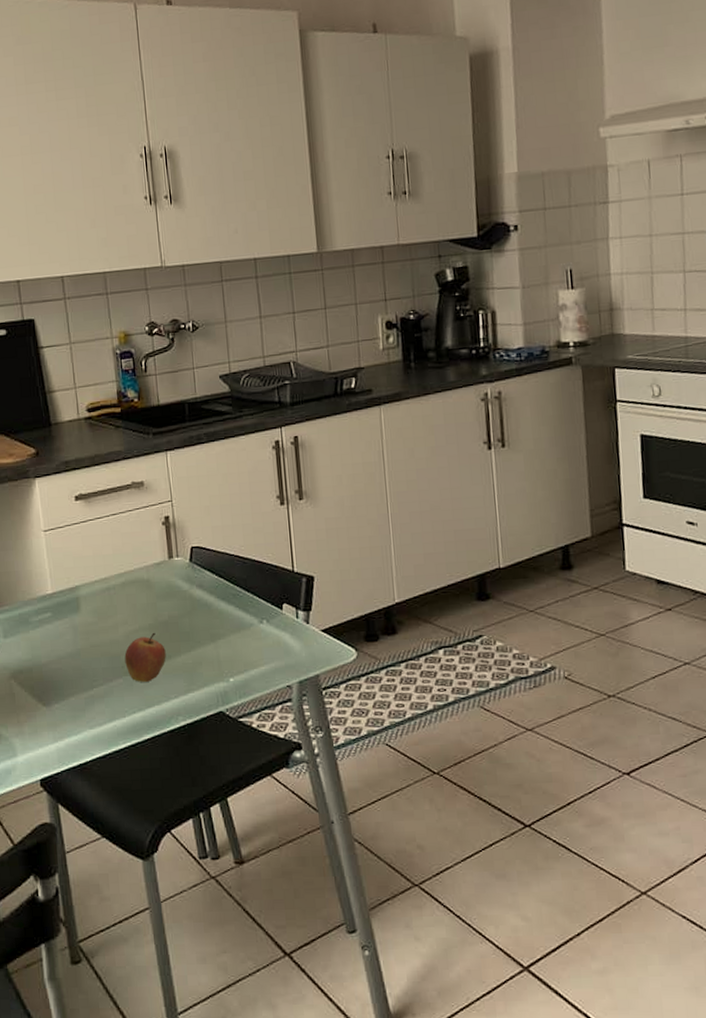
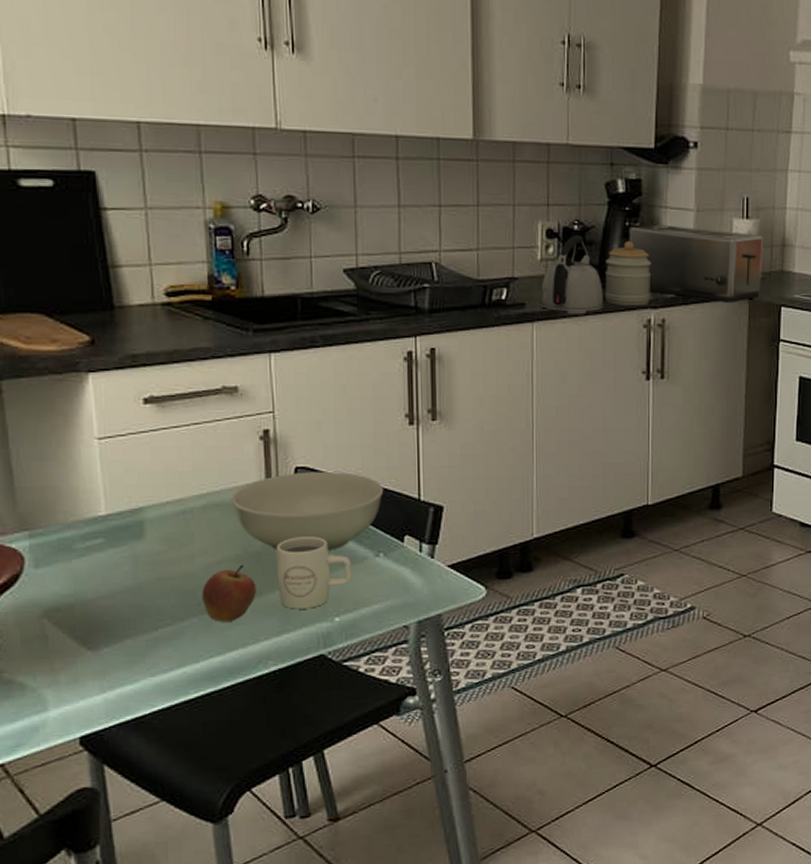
bowl: none [143,549,263,619] -> present [231,471,384,551]
mug: none [179,606,242,671] -> present [276,536,352,610]
kettle: none [384,323,443,396] -> present [539,235,604,315]
jar: none [441,323,486,383] -> present [604,240,652,306]
toaster: none [460,302,593,371] -> present [629,224,763,303]

